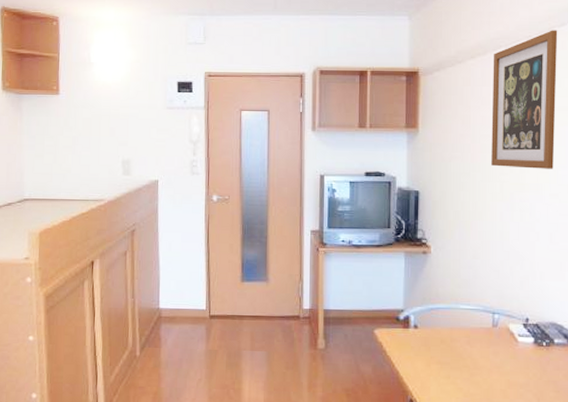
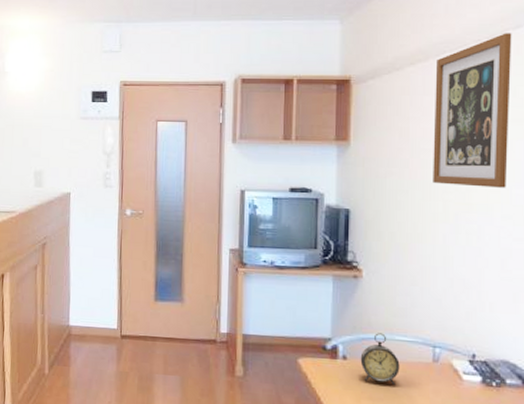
alarm clock: none [429,303,464,350] -> present [360,333,400,386]

